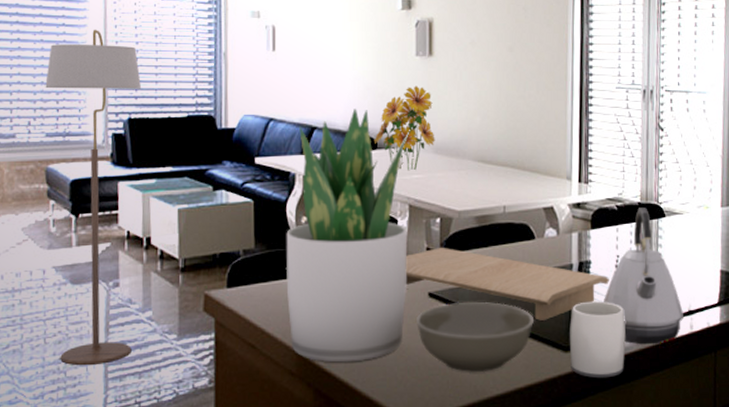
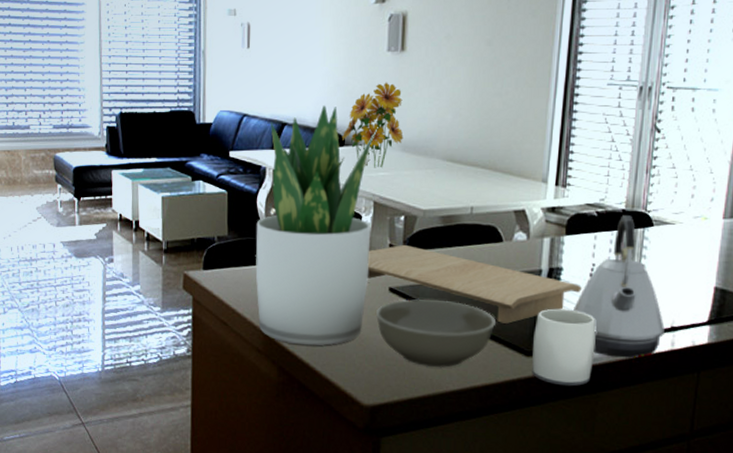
floor lamp: present [45,30,141,365] -> none [52,31,130,327]

